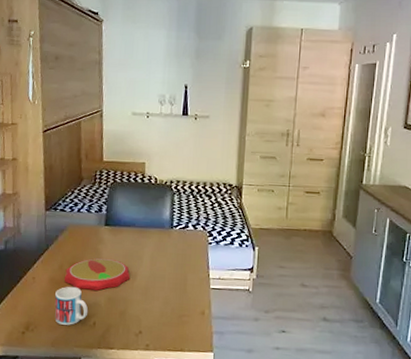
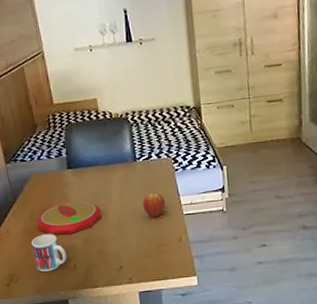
fruit: none [172,262,194,287] -> present [142,192,165,218]

